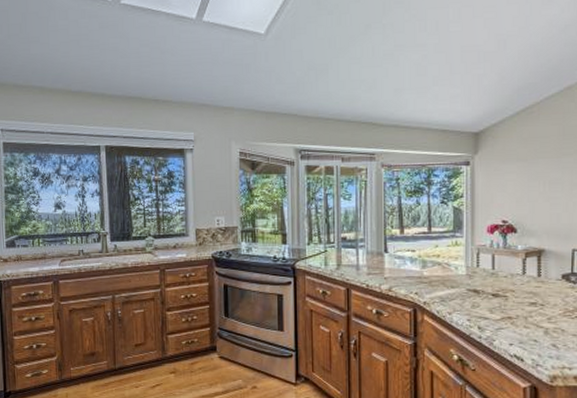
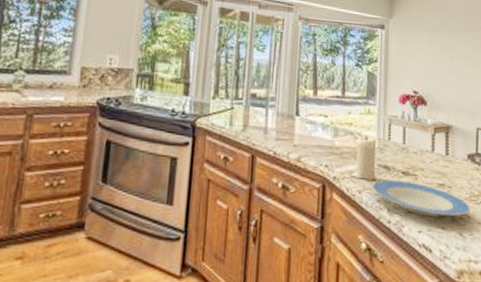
candle: none [441,265,465,303] -> present [351,136,377,180]
plate: none [462,301,565,331] -> present [372,179,470,216]

